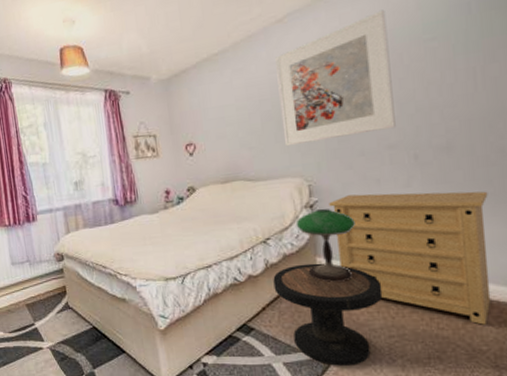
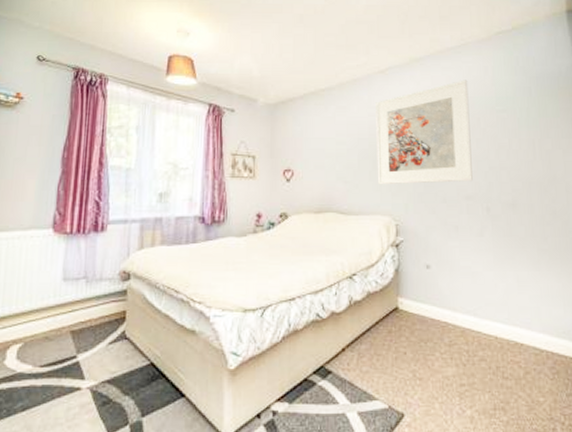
side table: present [273,263,383,366] -> none [355,303,456,416]
table lamp: present [296,208,355,282] -> none [381,248,435,324]
dresser: present [329,191,491,325] -> none [413,238,547,376]

